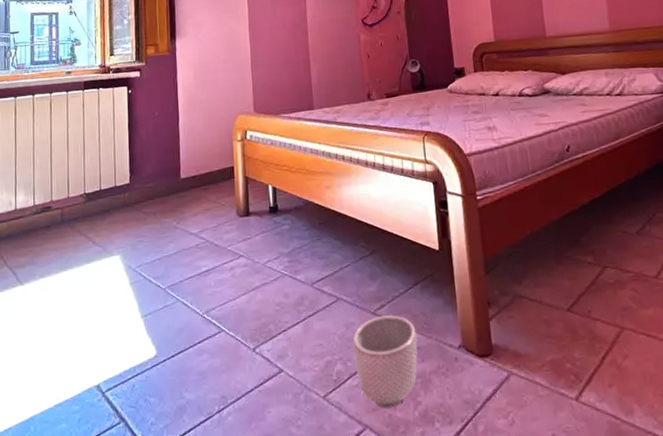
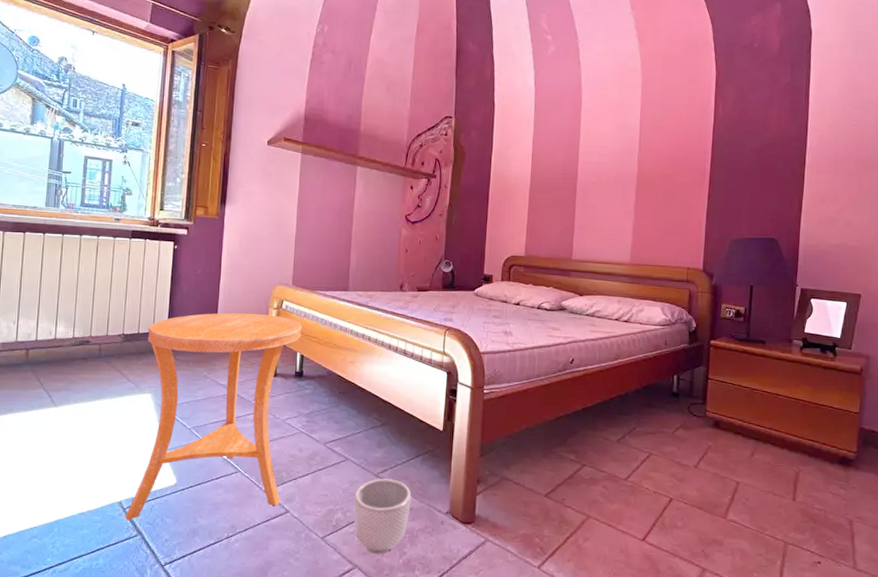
side table: none [105,148,272,406] -> present [125,313,303,520]

